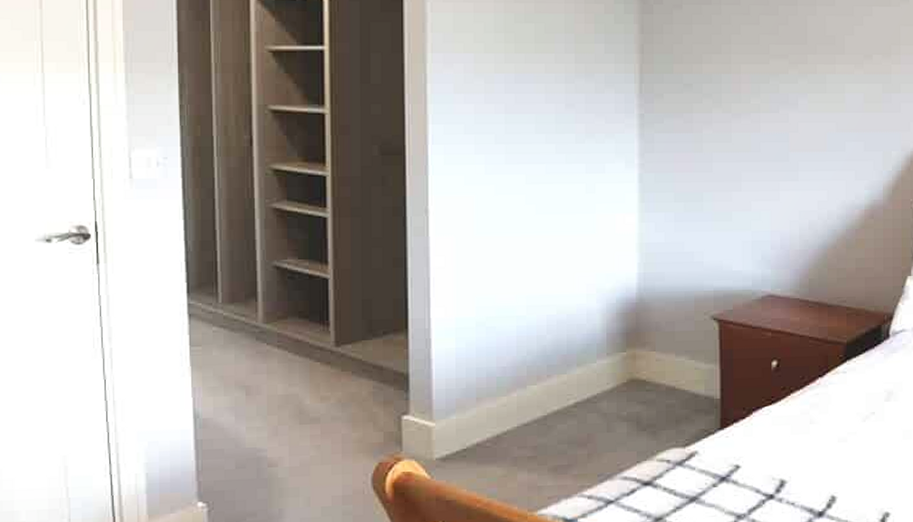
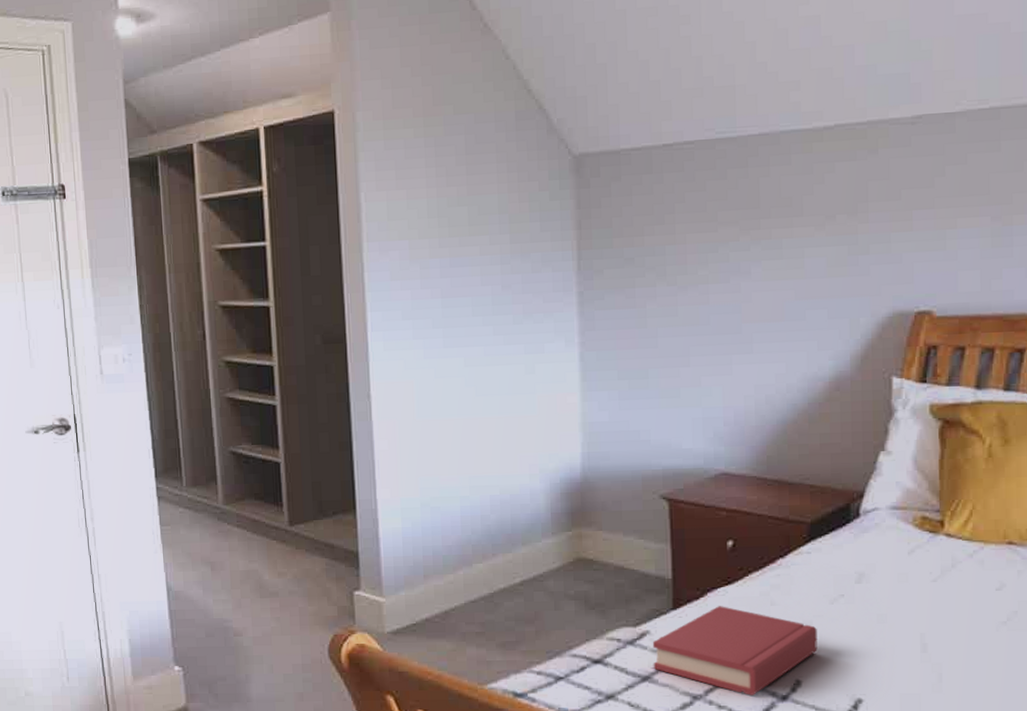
hardback book: none [700,425,851,513] -> present [652,606,818,696]

